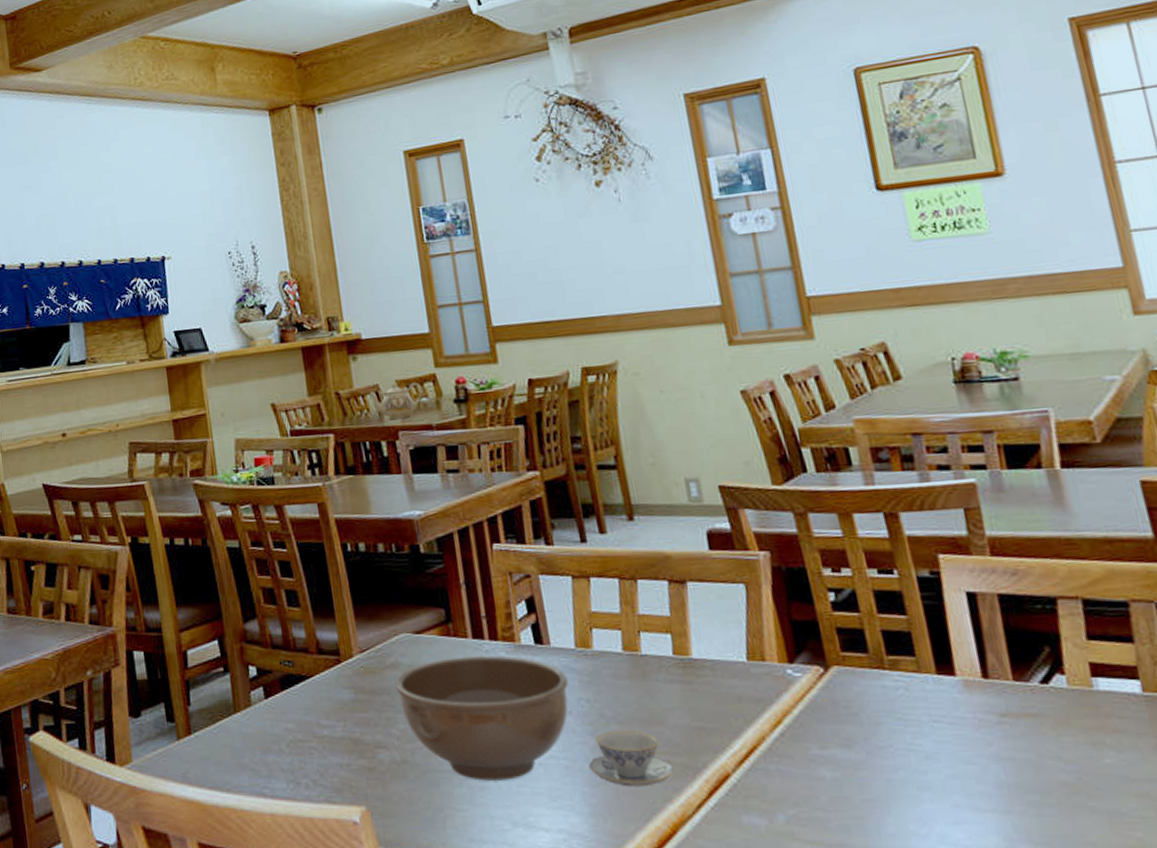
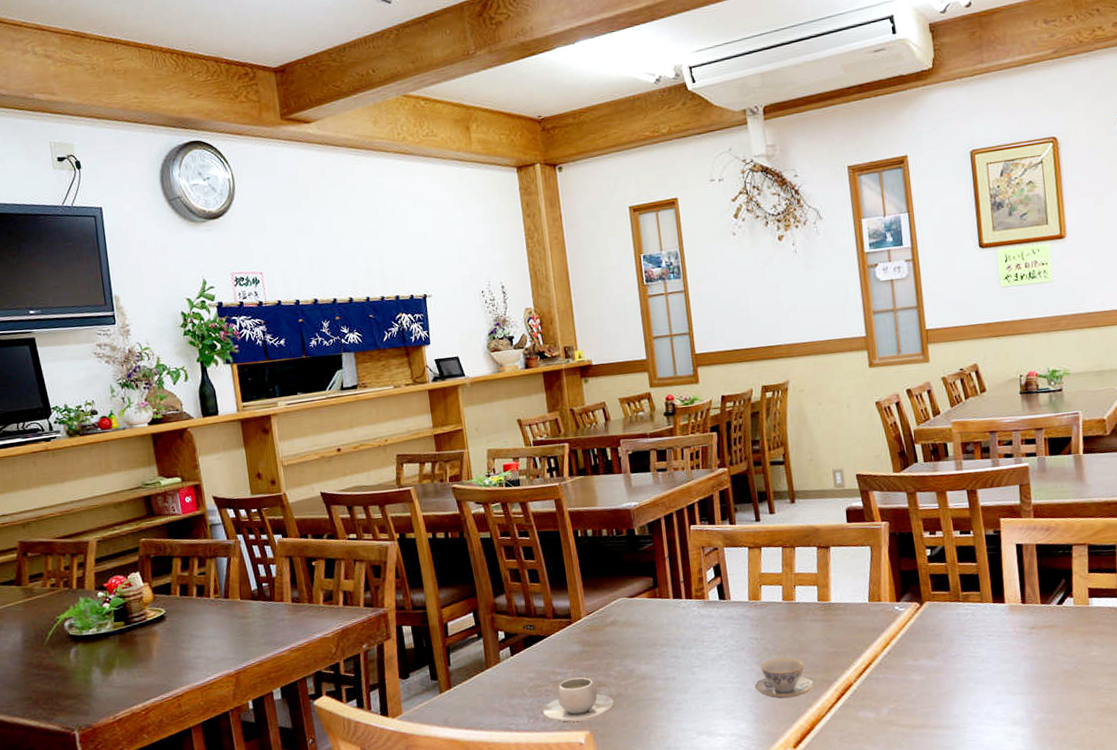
teacup: none [304,734,399,792] -> present [542,677,615,722]
teapot: present [368,382,423,419] -> none [597,400,640,430]
soup bowl: present [395,655,568,781] -> none [613,610,742,704]

